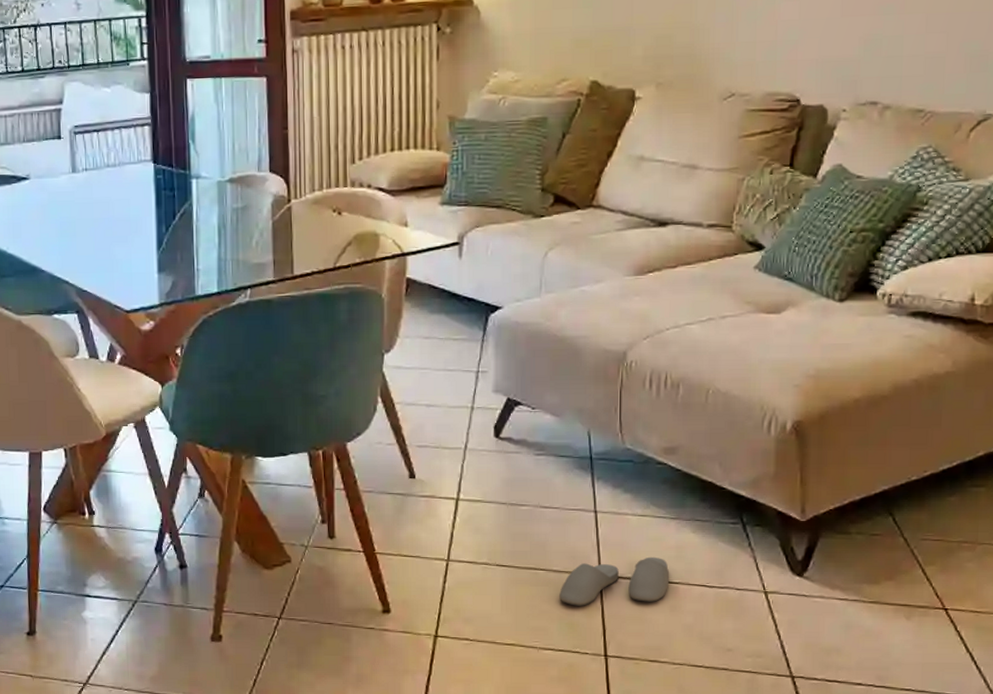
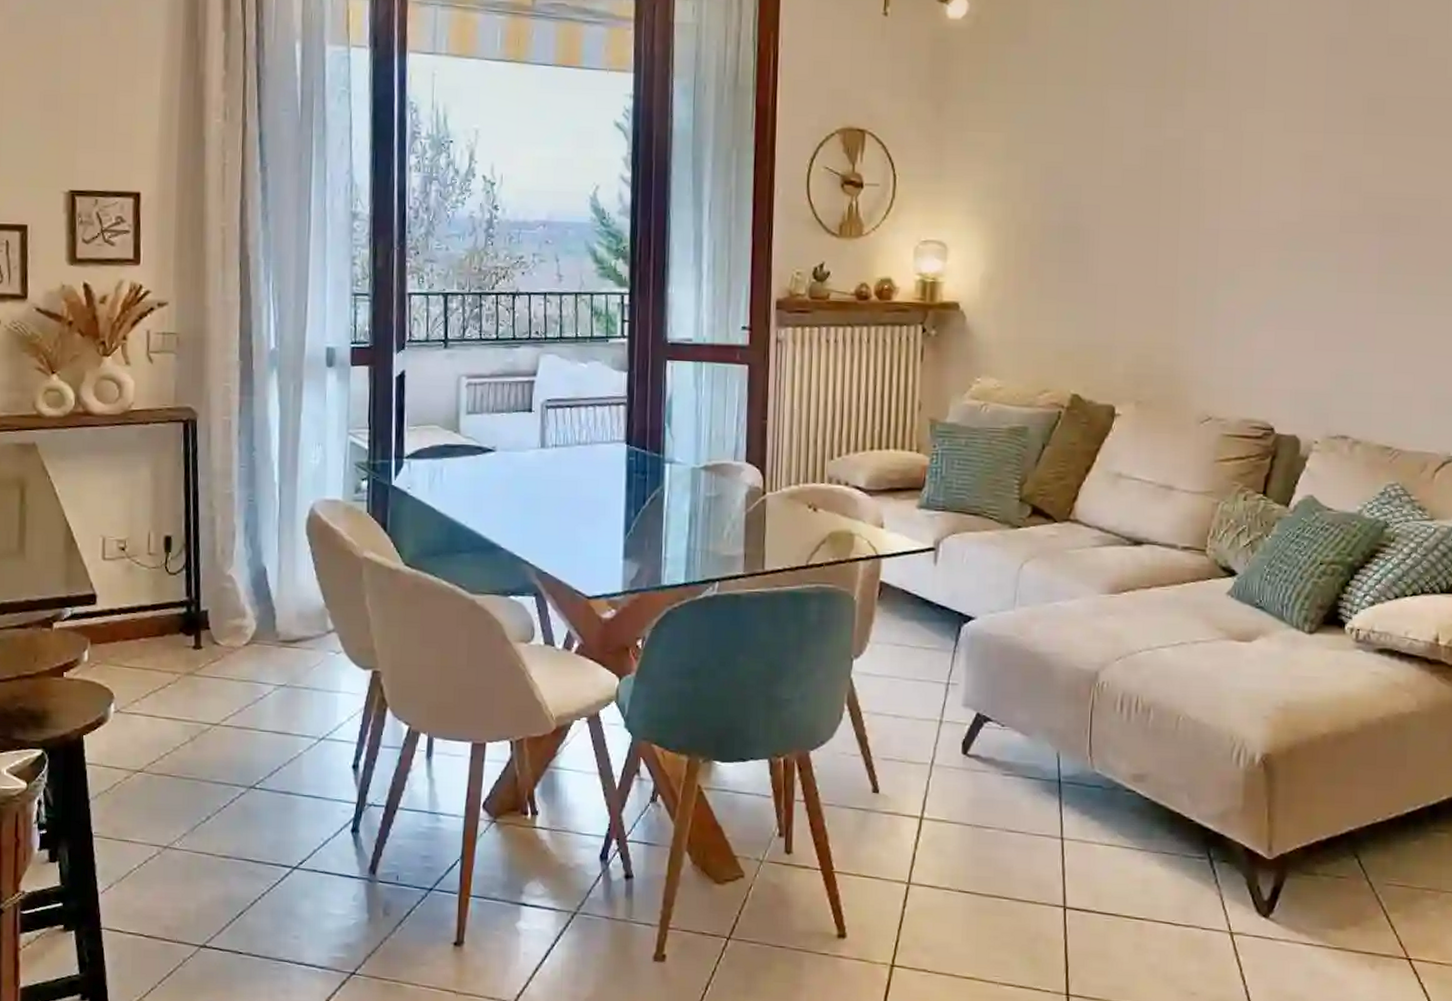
slippers: present [559,556,670,606] -> none [1022,889,1136,940]

